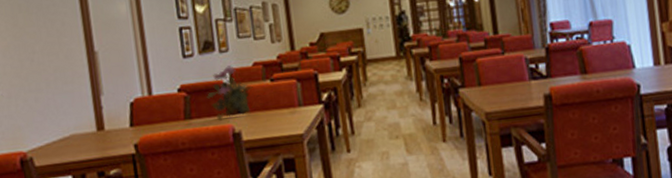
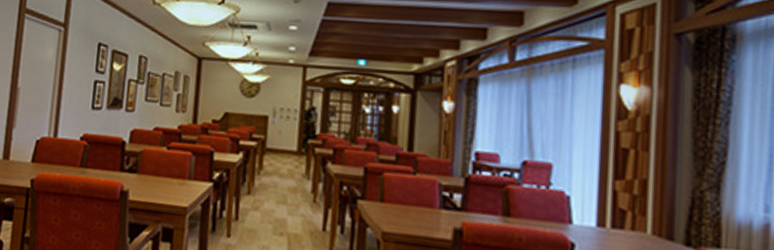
flower bouquet: present [207,65,253,121] -> none [105,125,149,176]

